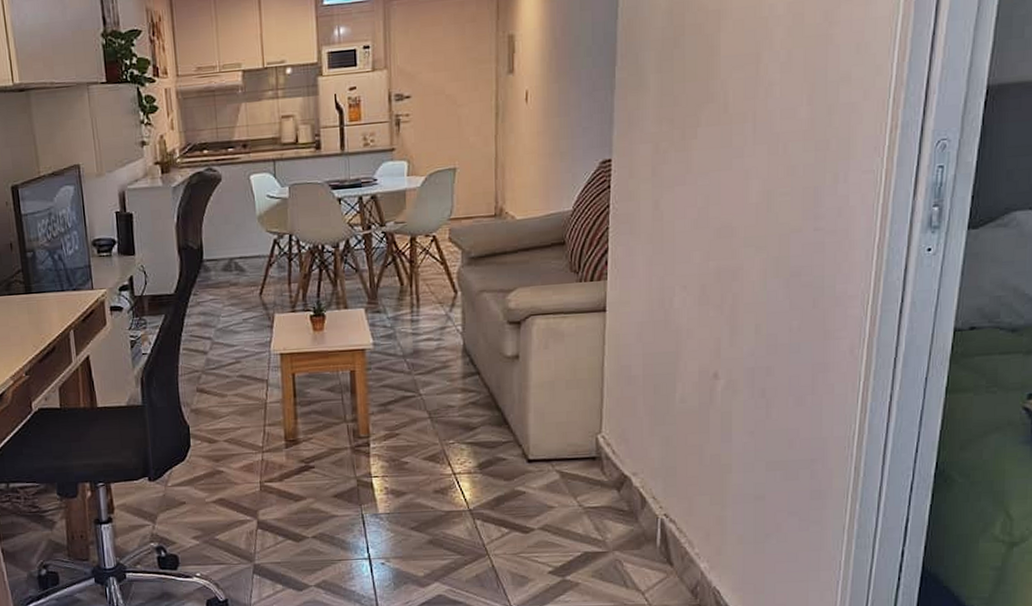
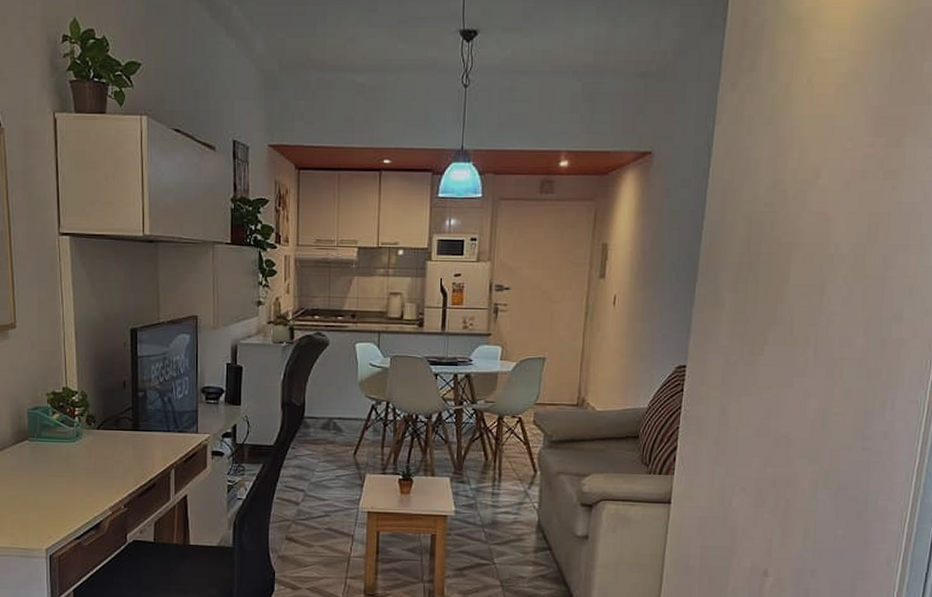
kettle: none [157,154,185,185] -> present [270,316,295,343]

